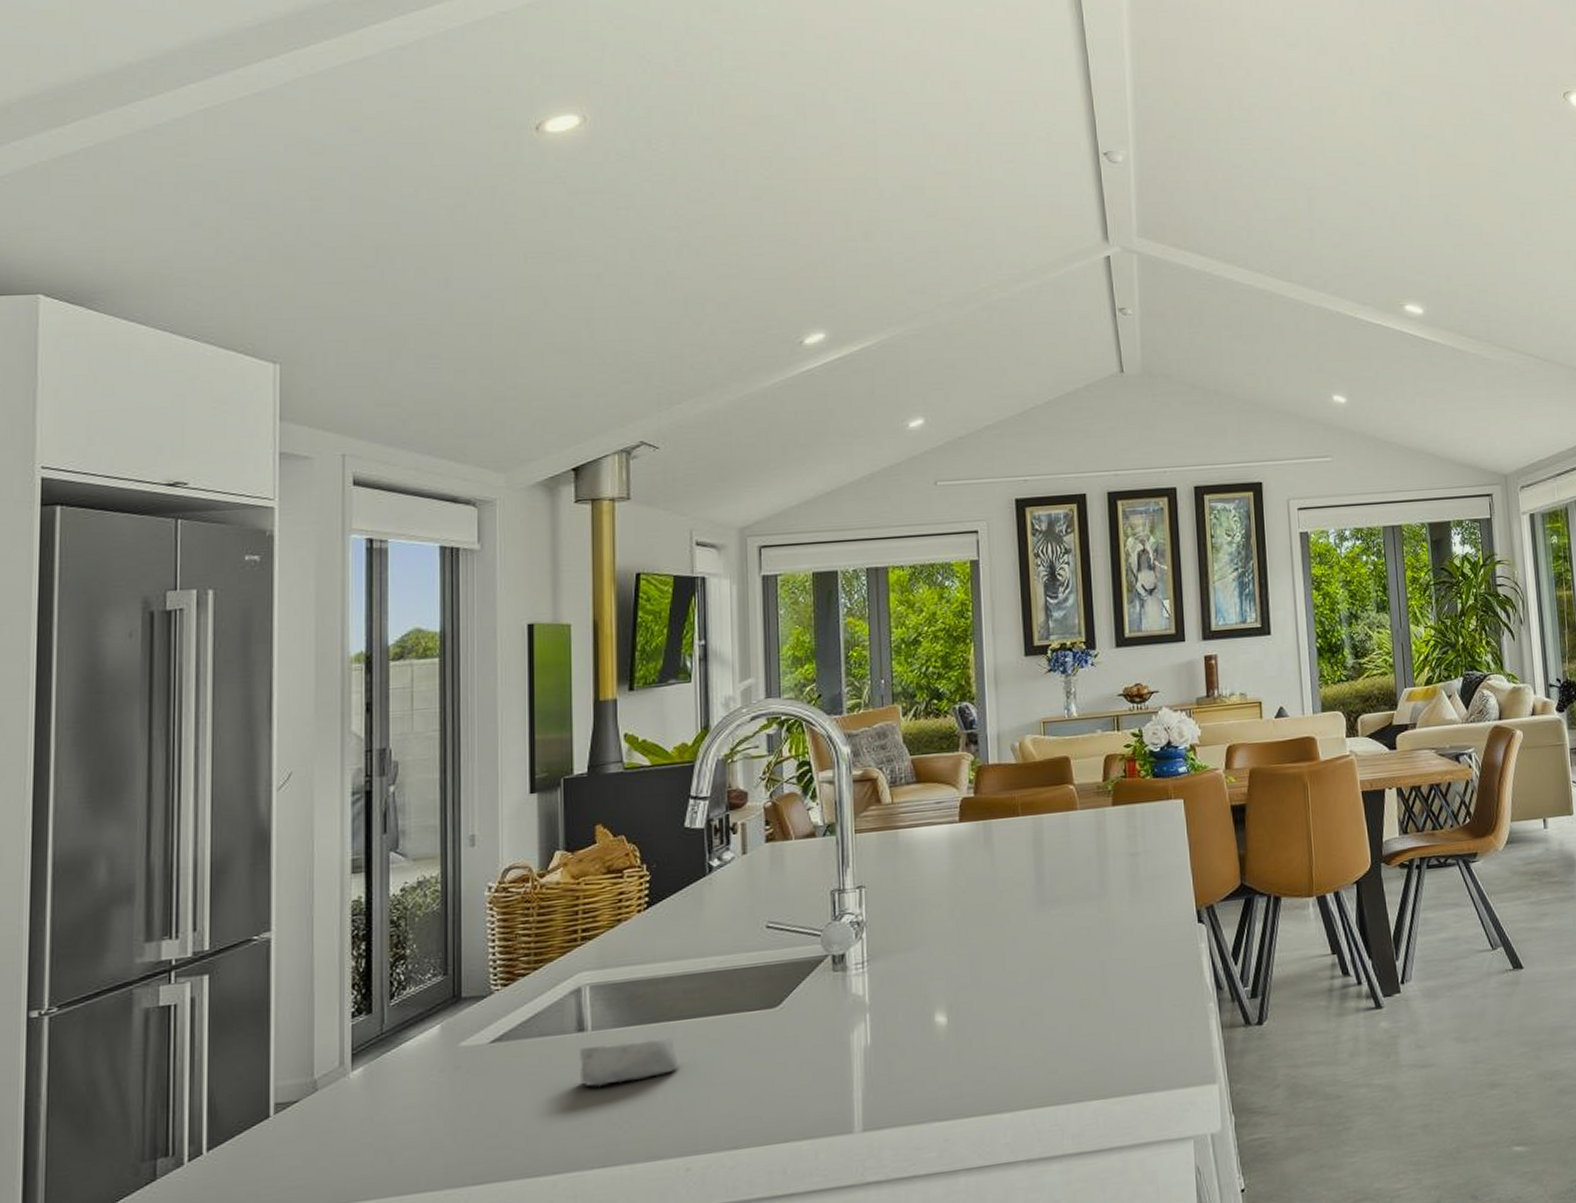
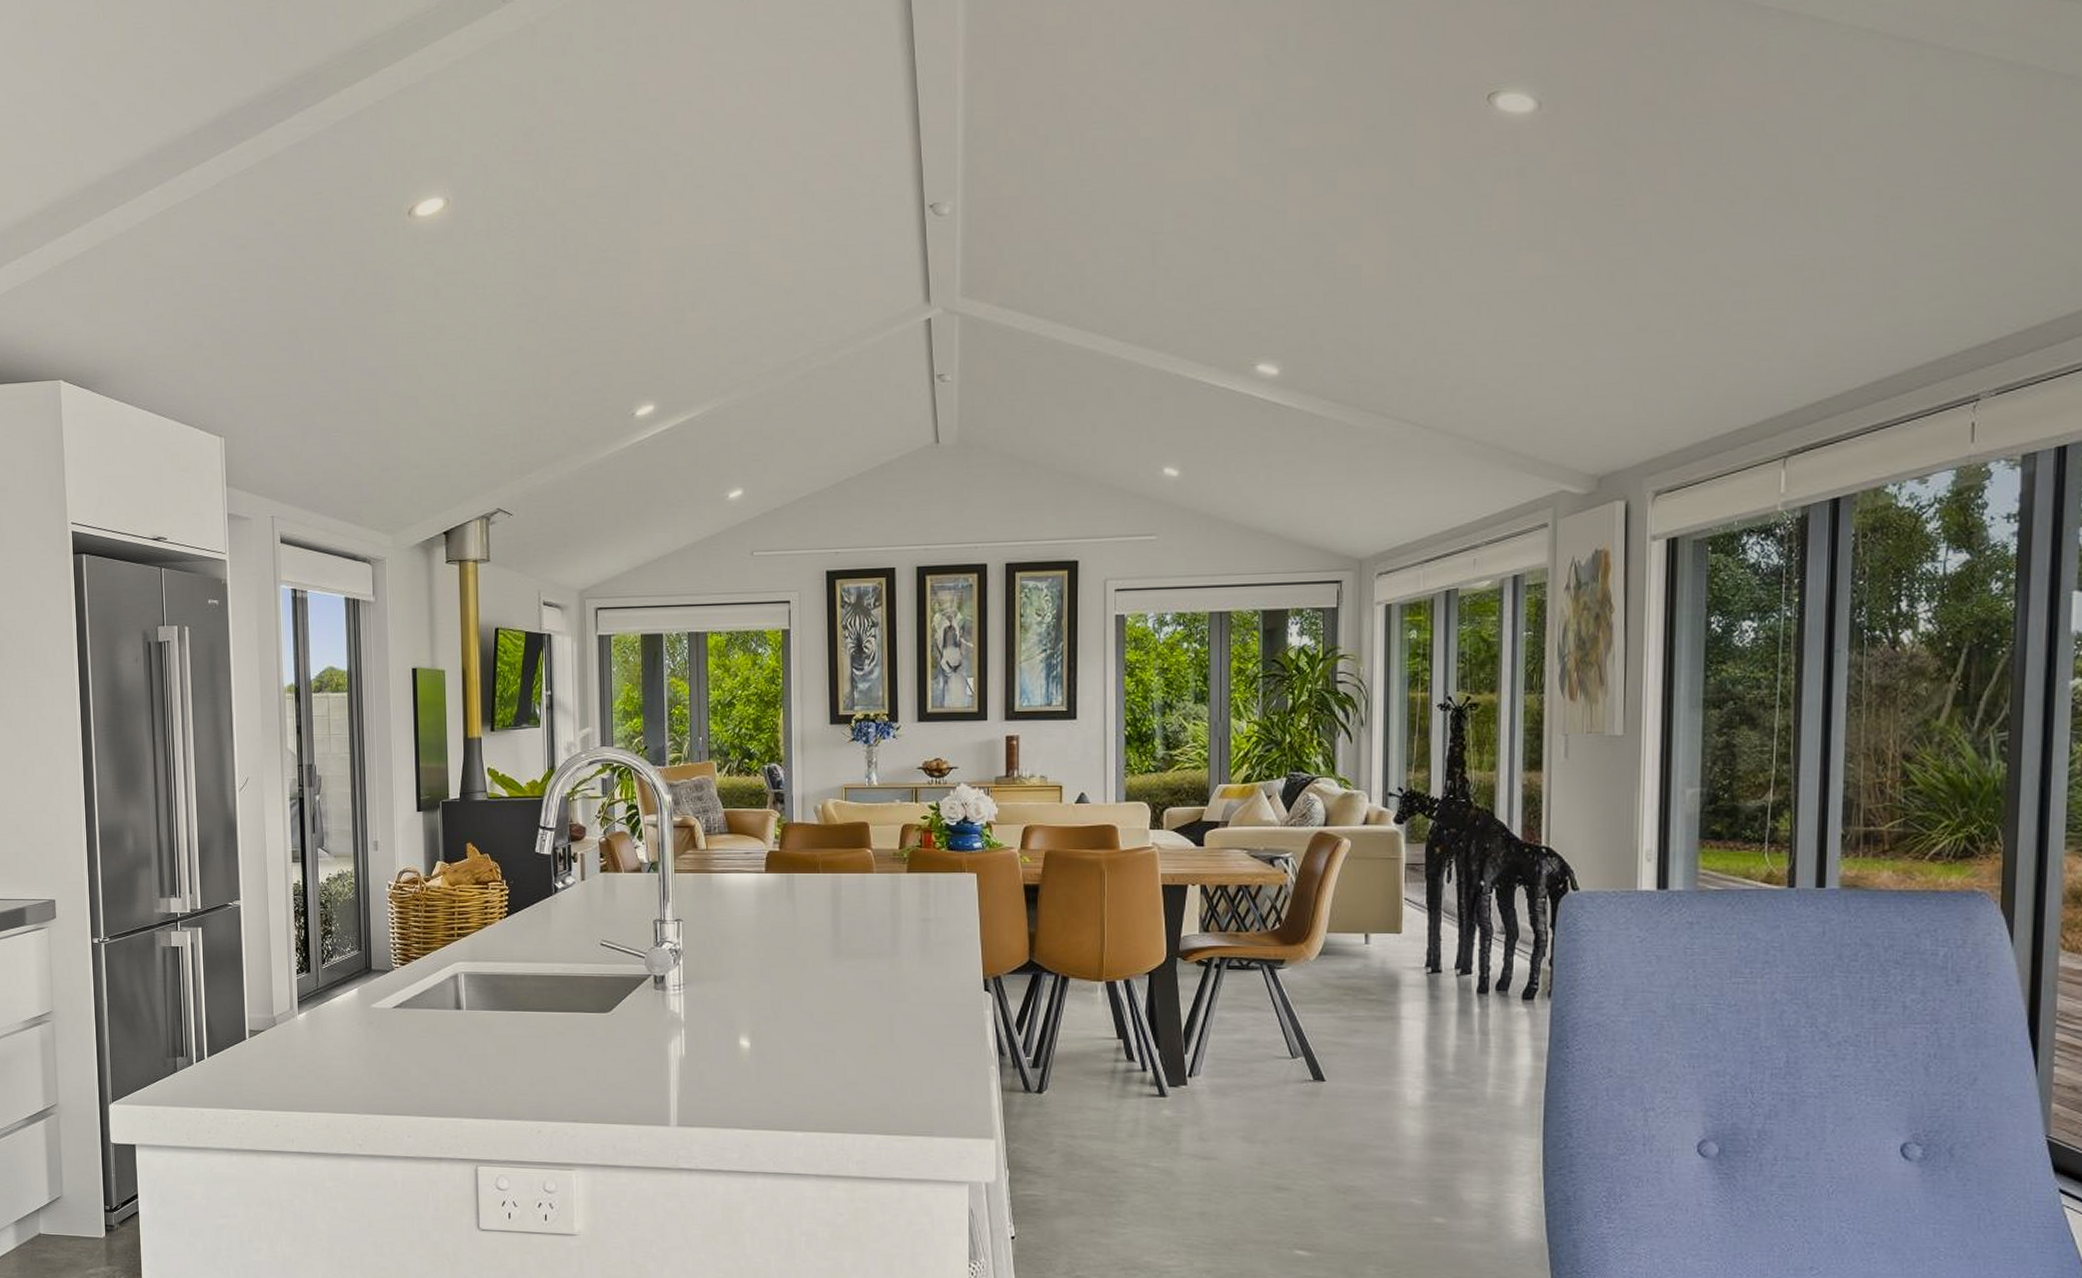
soap bar: present [580,1037,679,1087] -> none [458,1022,532,1055]

